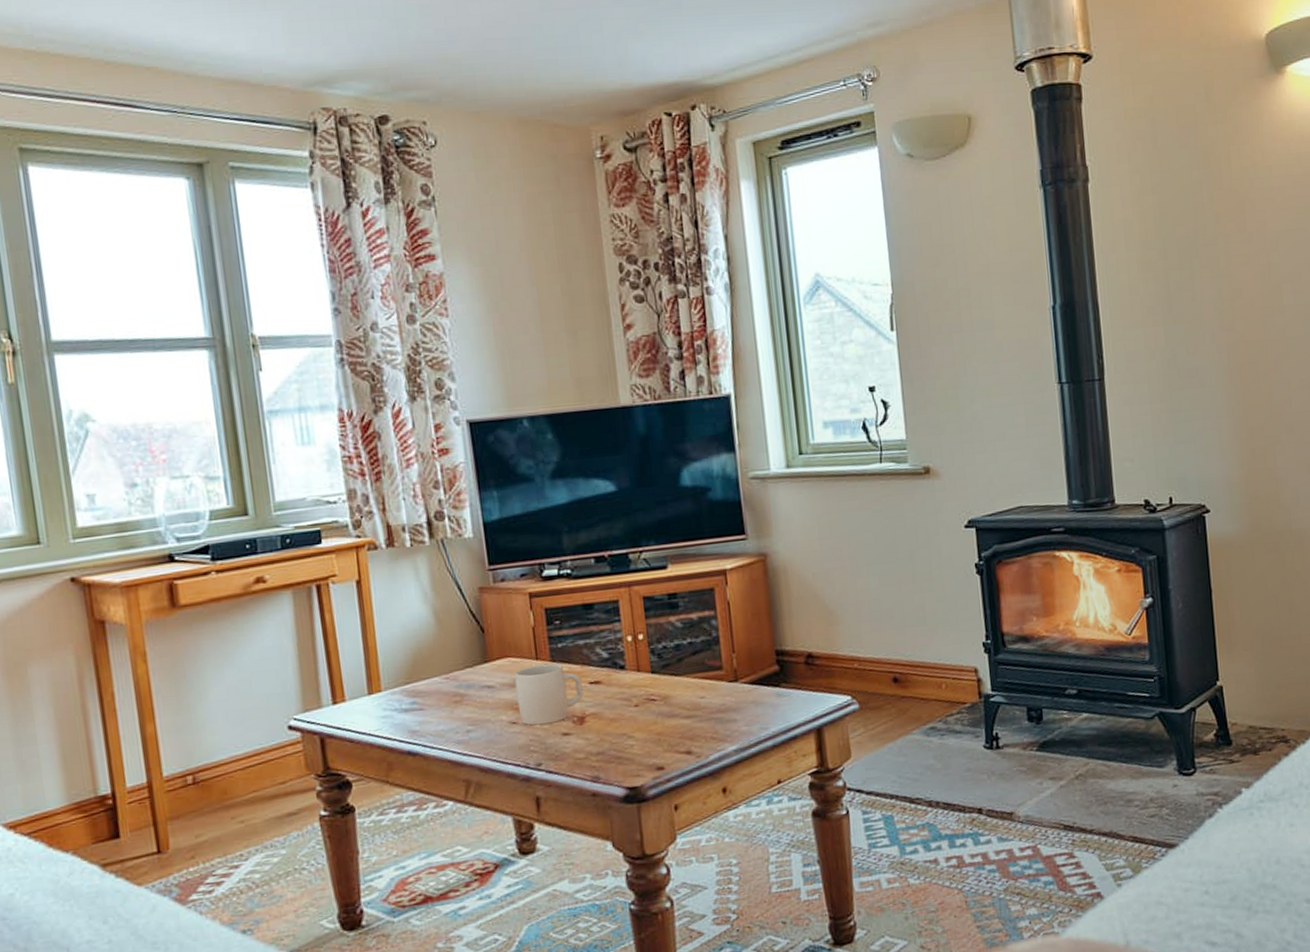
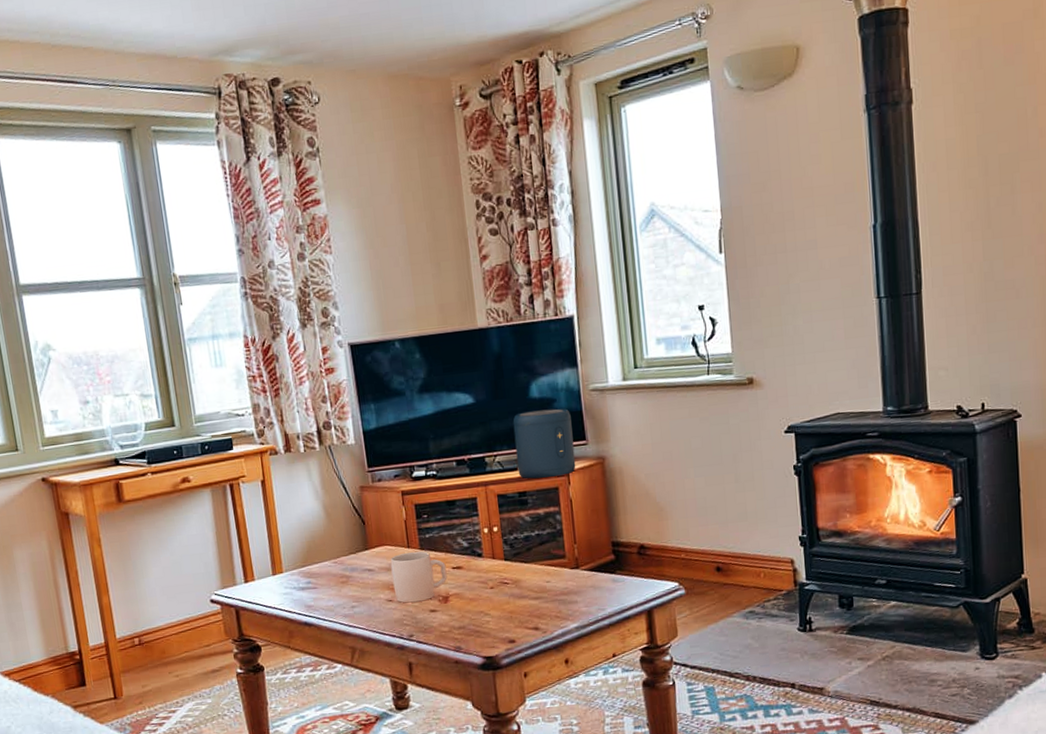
speaker: none [661,498,734,579] -> present [512,408,576,479]

